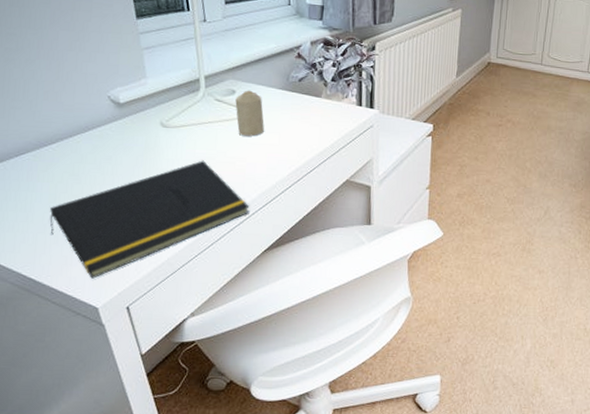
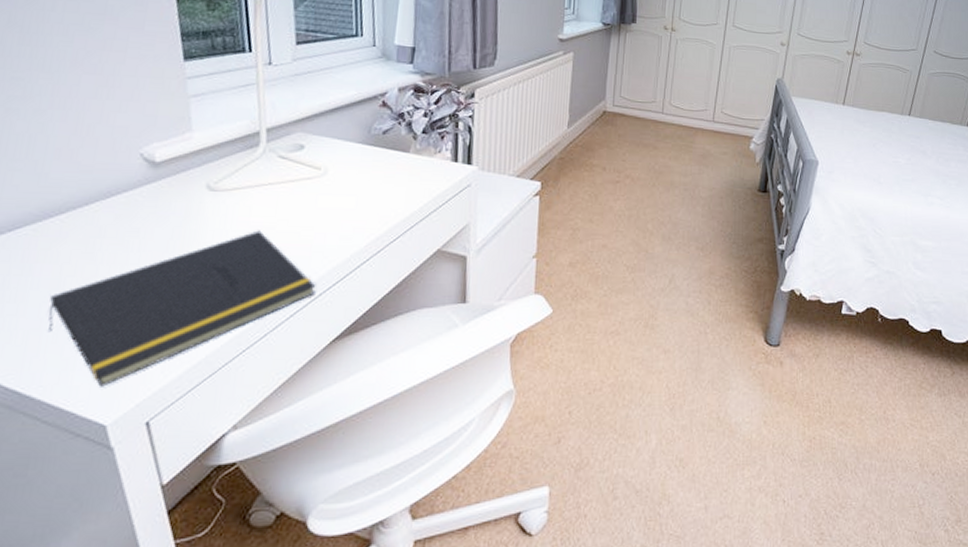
candle: present [235,90,264,137] -> none [303,144,339,200]

